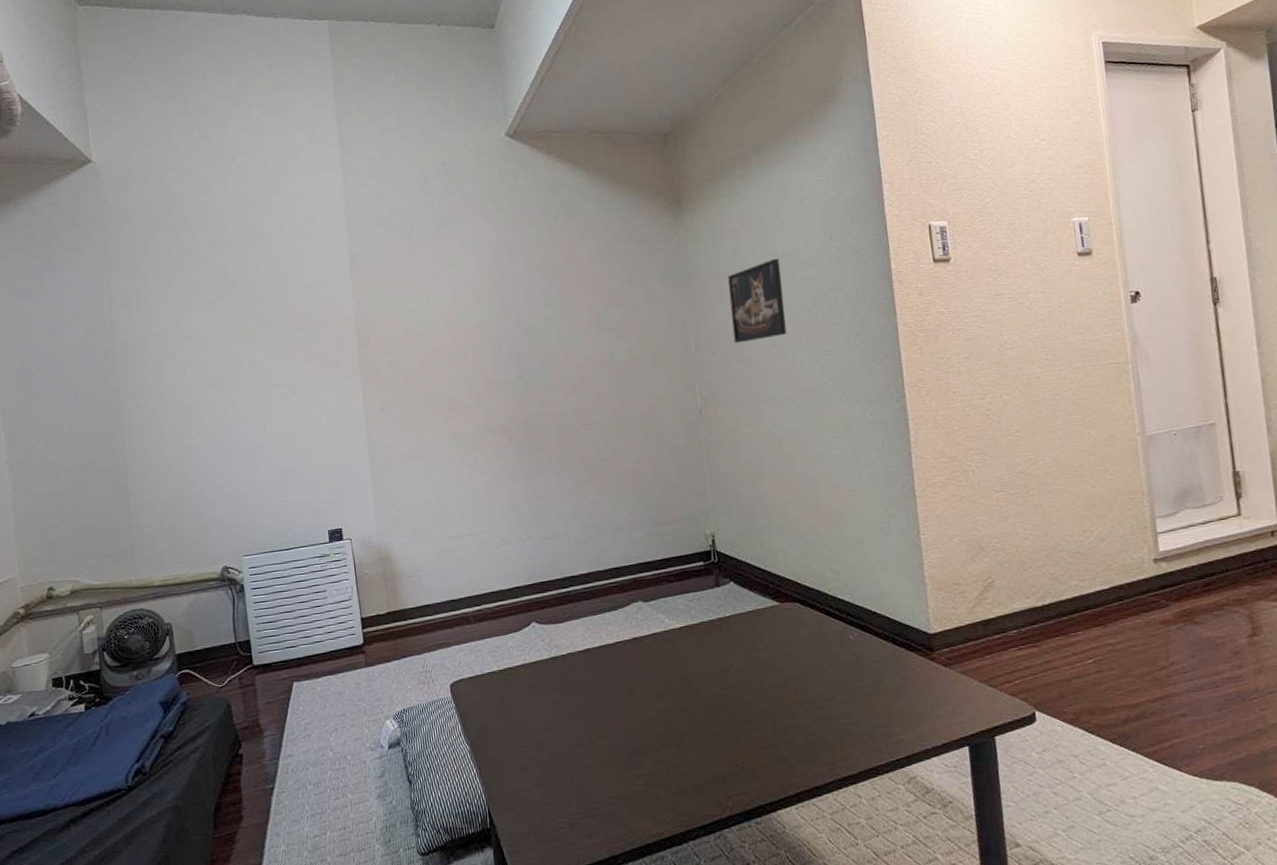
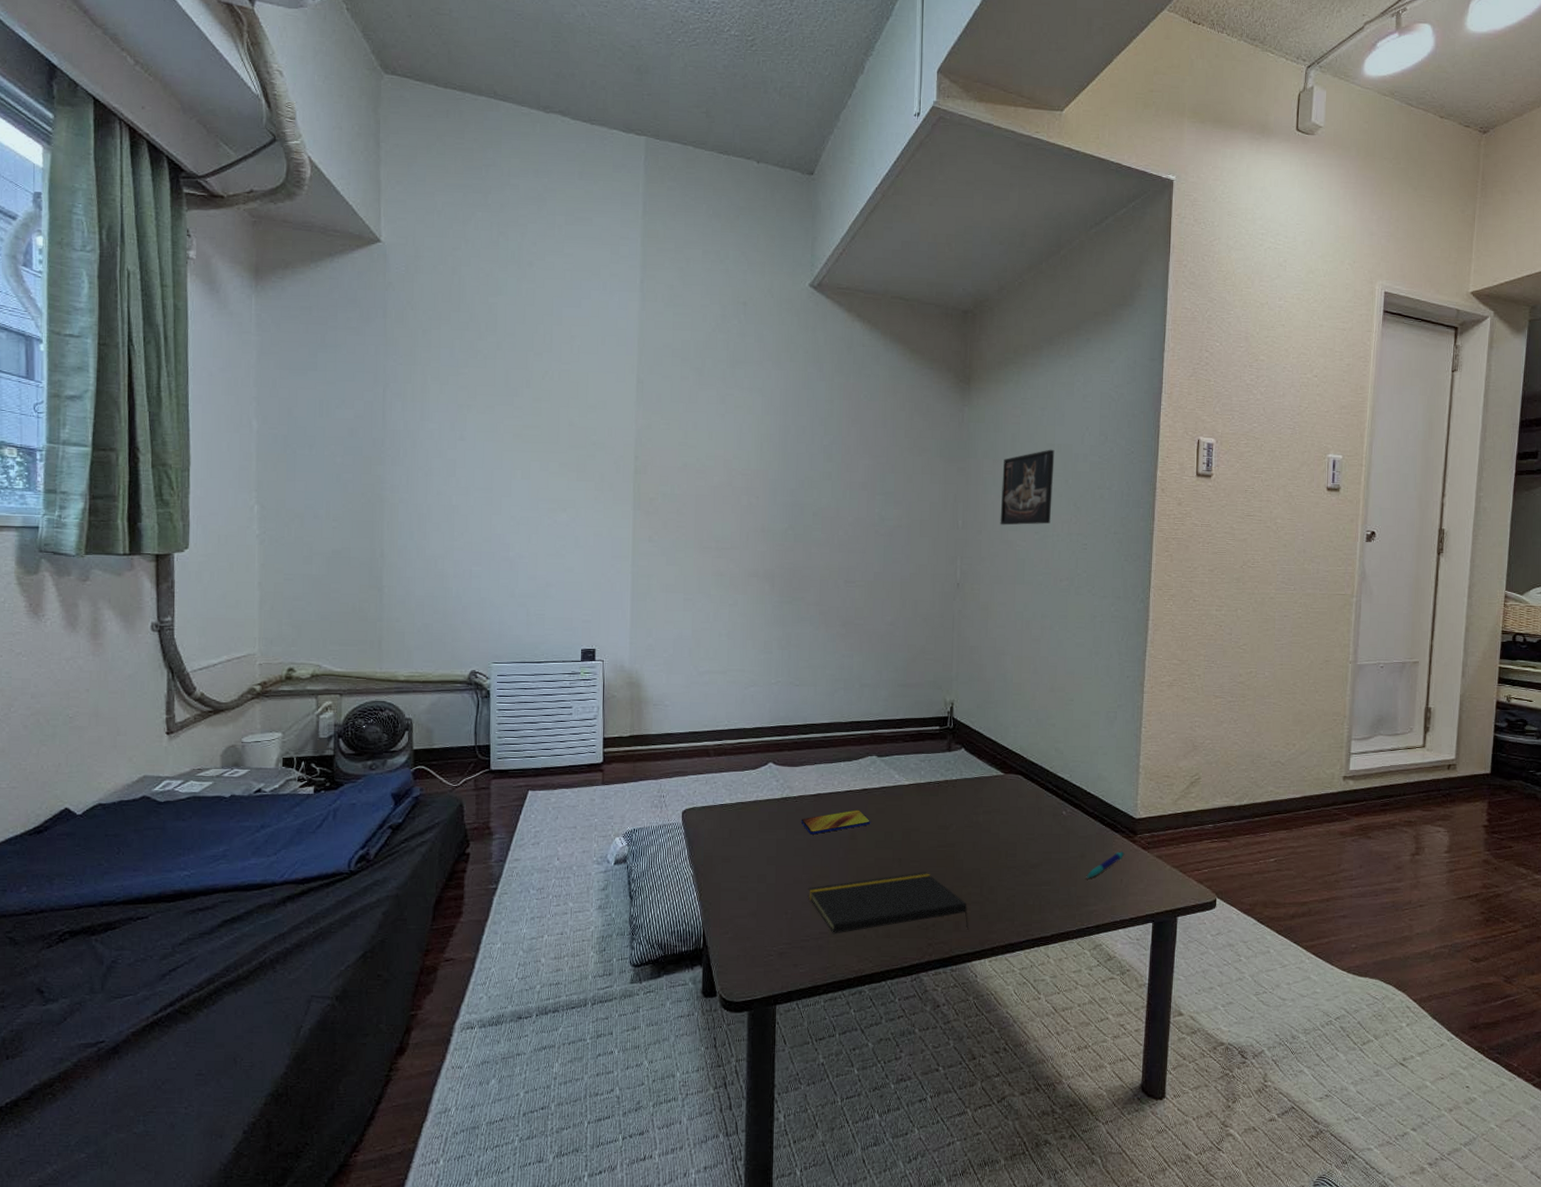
smartphone: none [573,660,647,693] -> present [801,810,871,835]
notepad: none [590,719,769,798] -> present [807,872,969,934]
pen: none [886,671,925,706] -> present [1086,851,1125,878]

